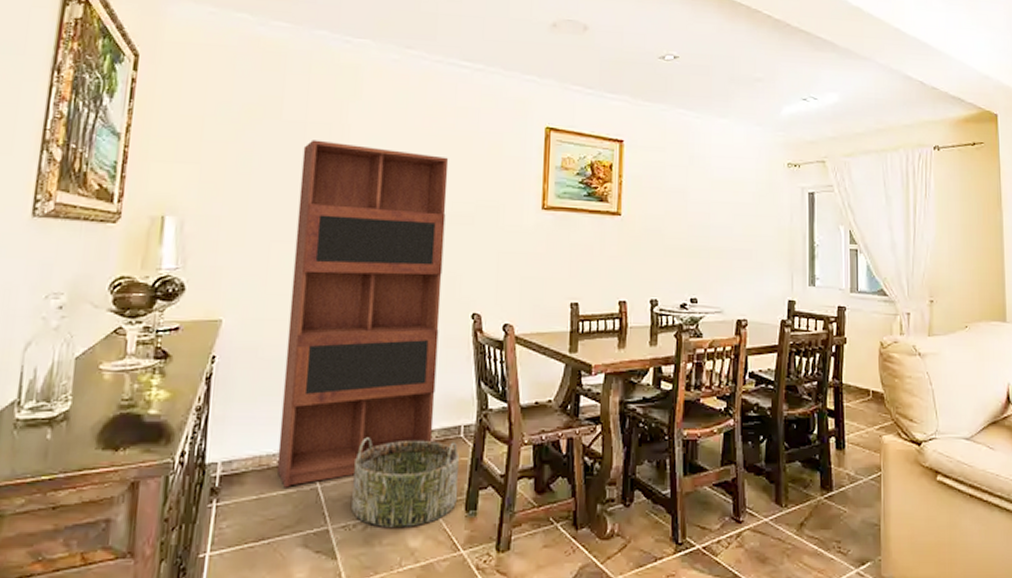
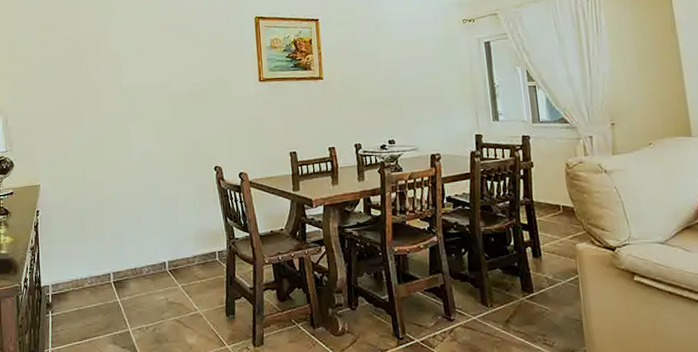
bookcase: present [276,140,449,488] -> none [80,49,196,302]
basket: present [351,437,459,527] -> none [142,263,219,329]

